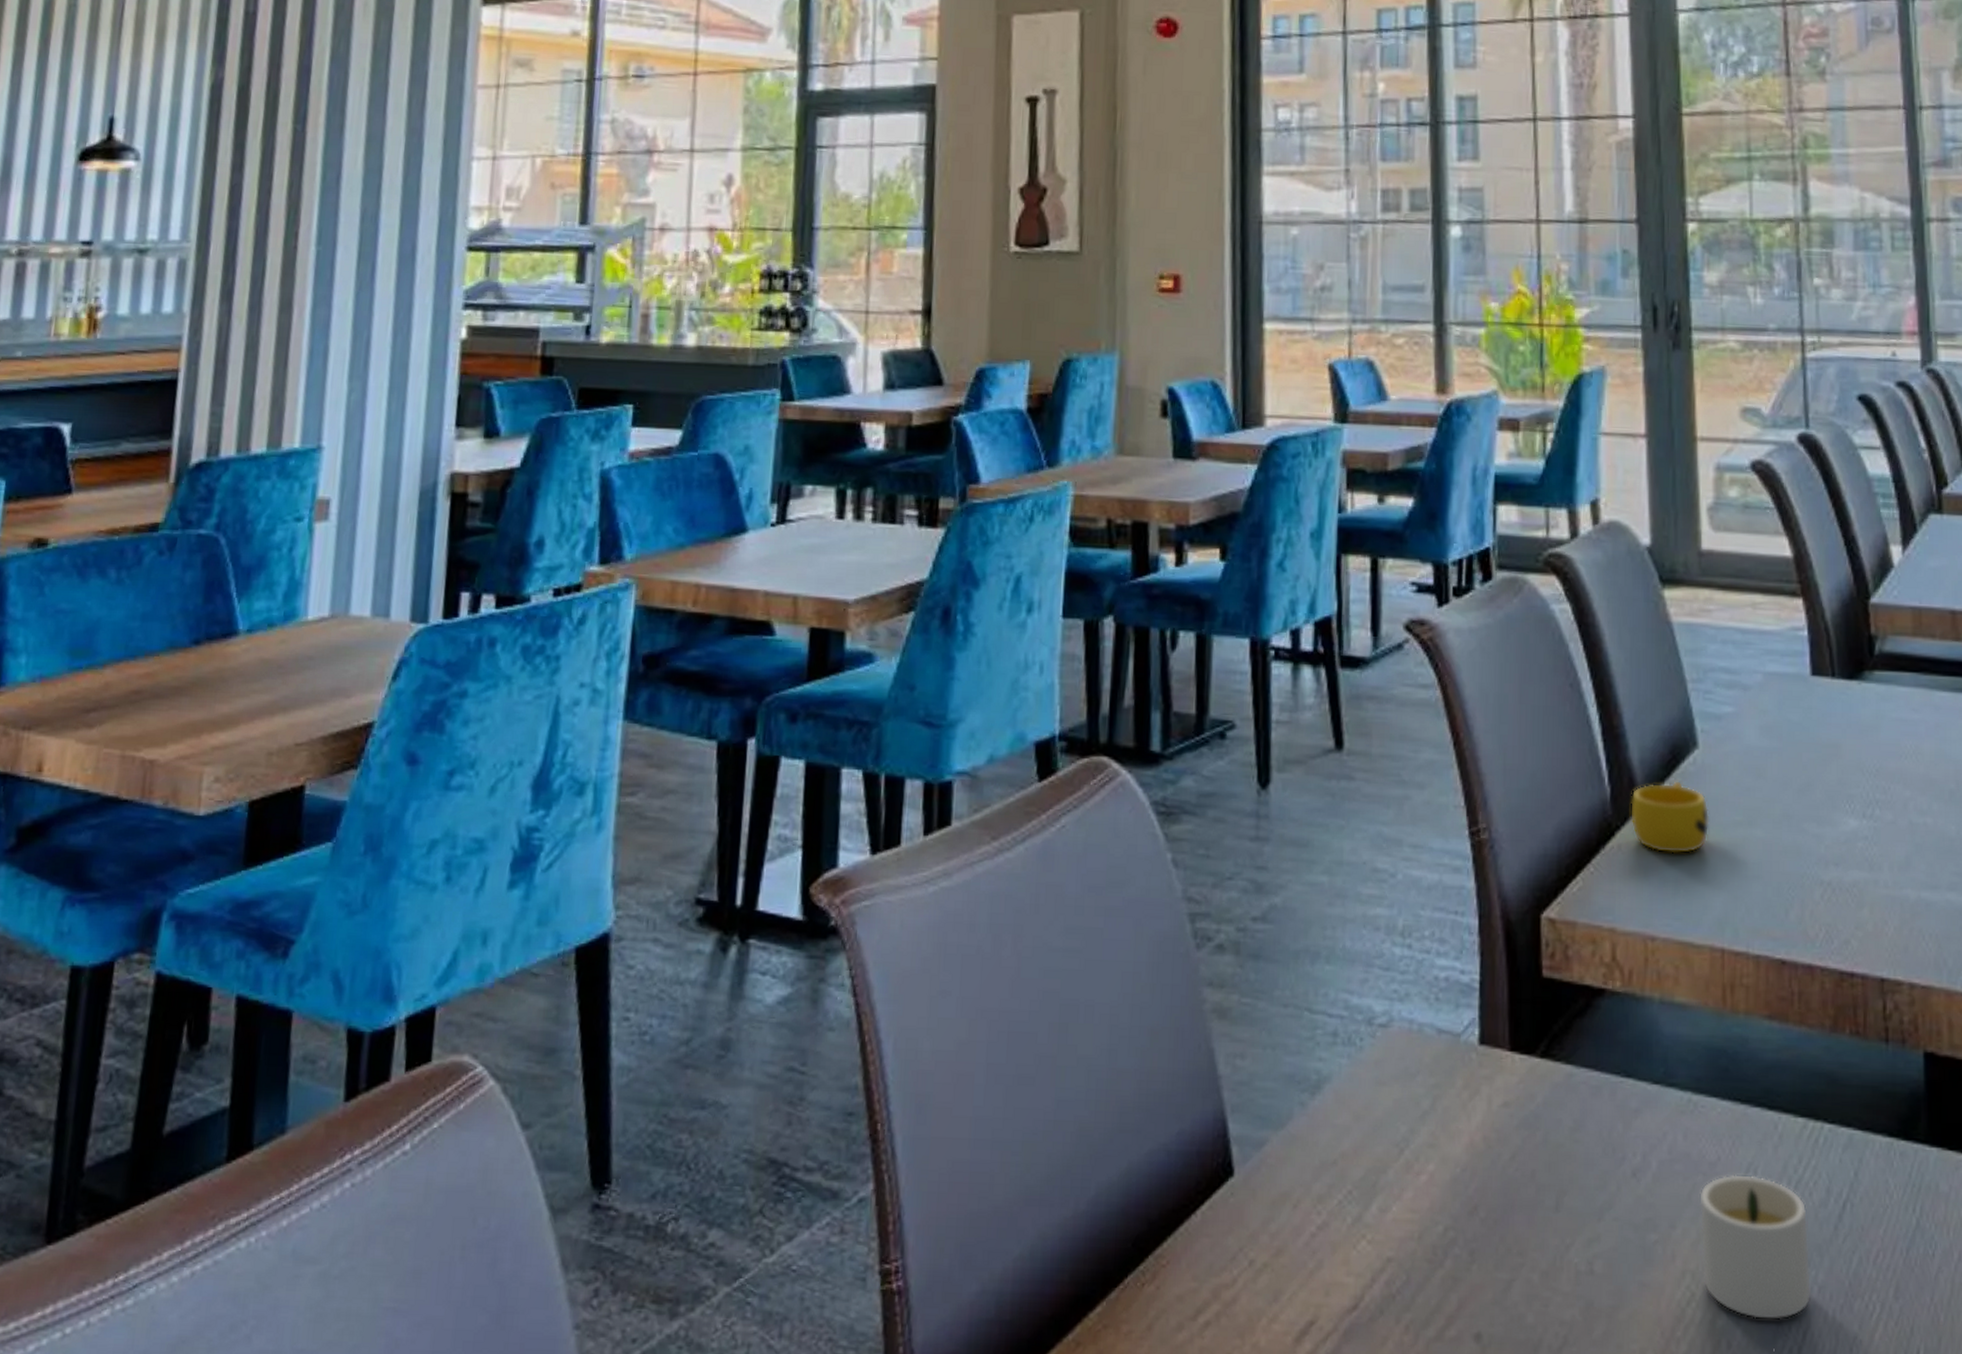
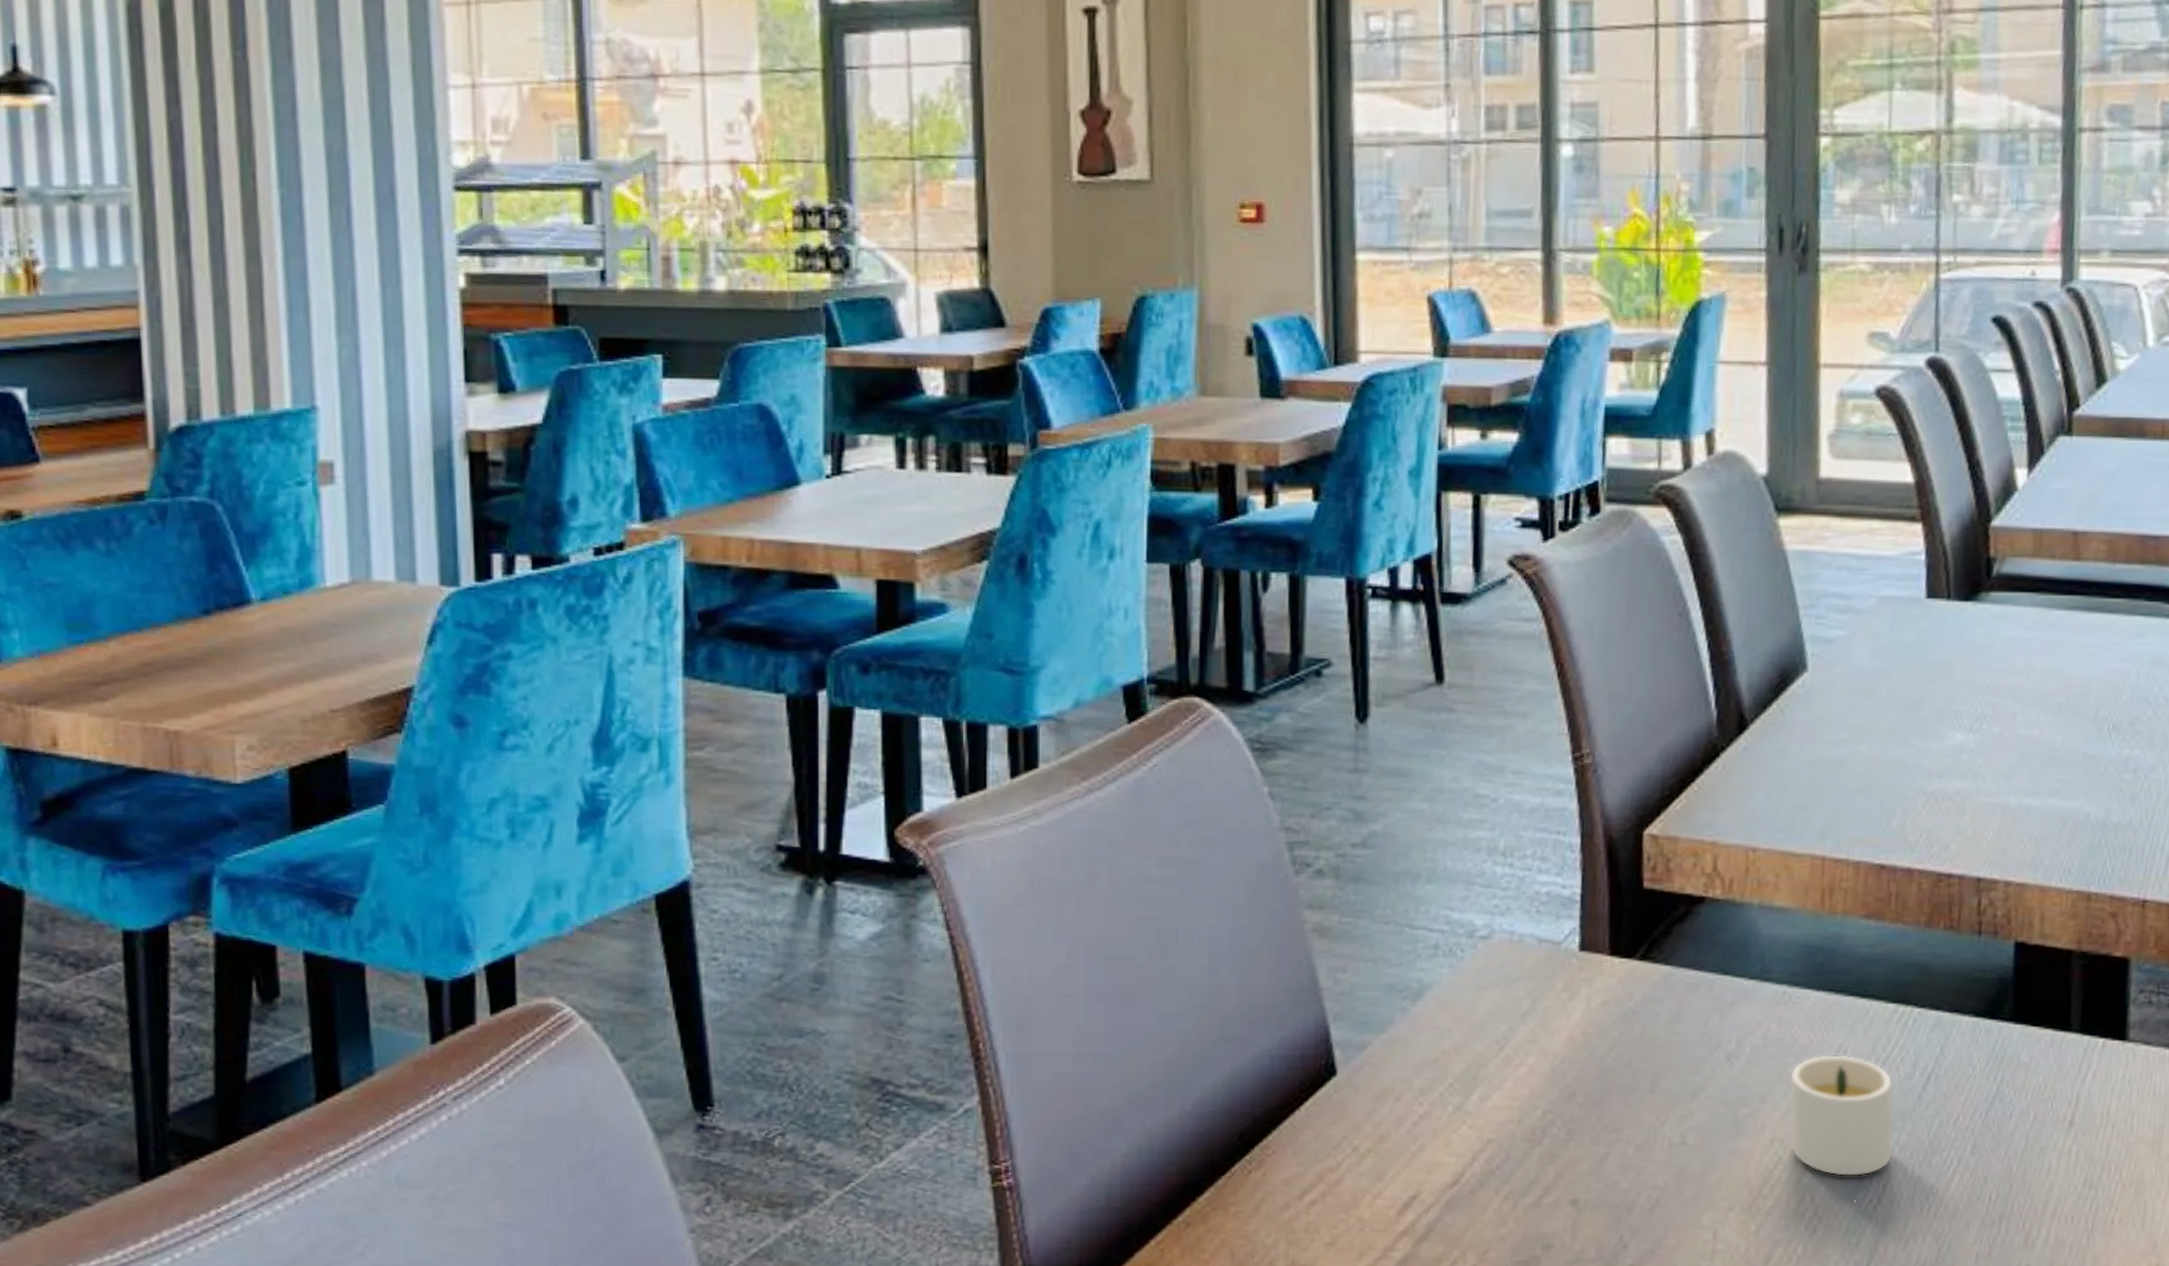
cup: present [1629,781,1710,854] -> none [1735,703,1816,771]

